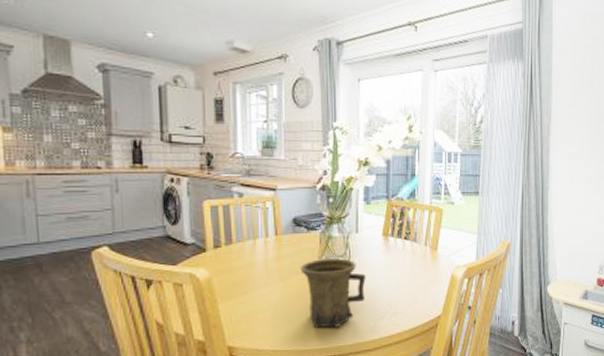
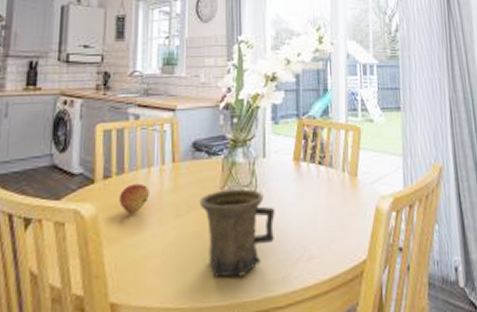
fruit: none [229,252,257,277] -> present [119,183,151,213]

